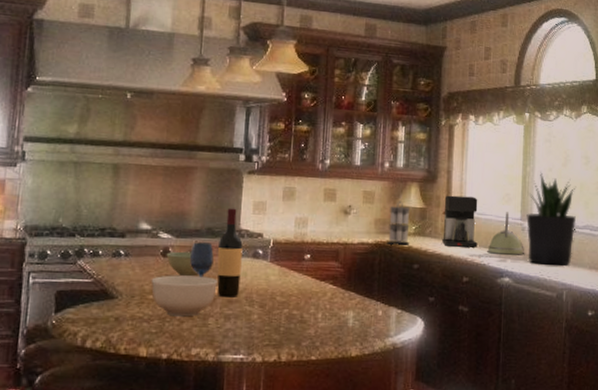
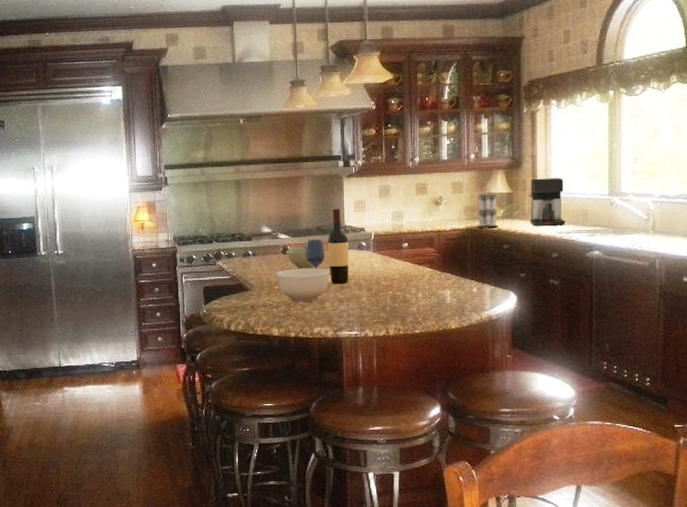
kettle: present [487,212,524,255] -> none [575,189,613,230]
planter: present [526,172,576,266] -> none [615,147,667,236]

